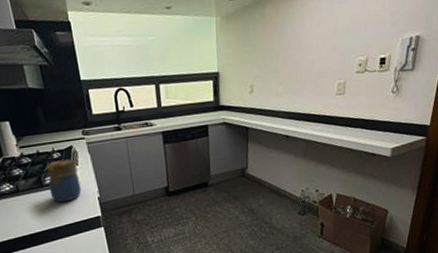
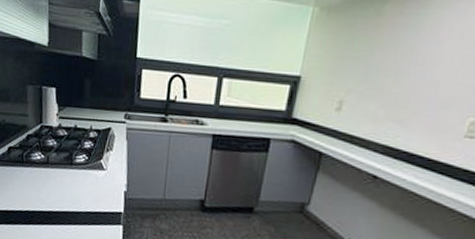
jar: present [46,159,82,203] -> none [77,140,111,188]

